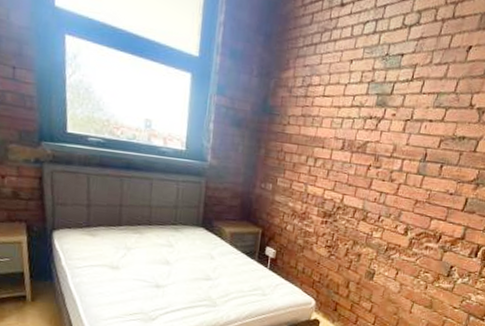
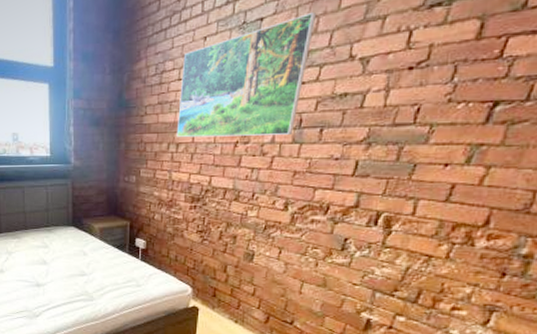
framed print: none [315,59,448,167] -> present [176,13,317,138]

